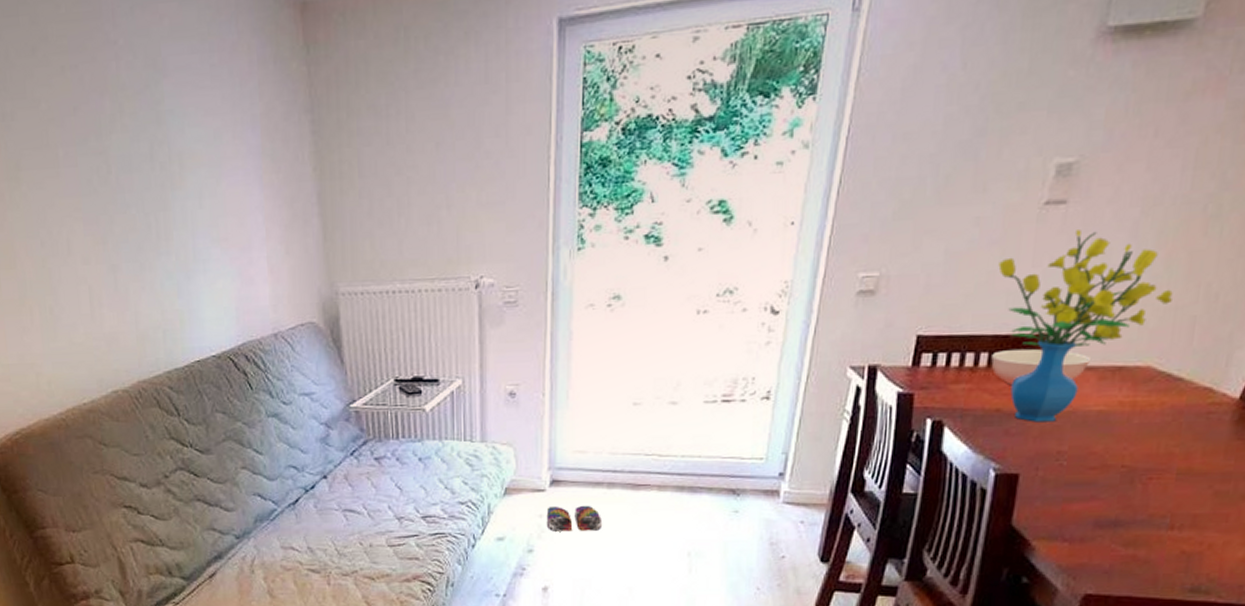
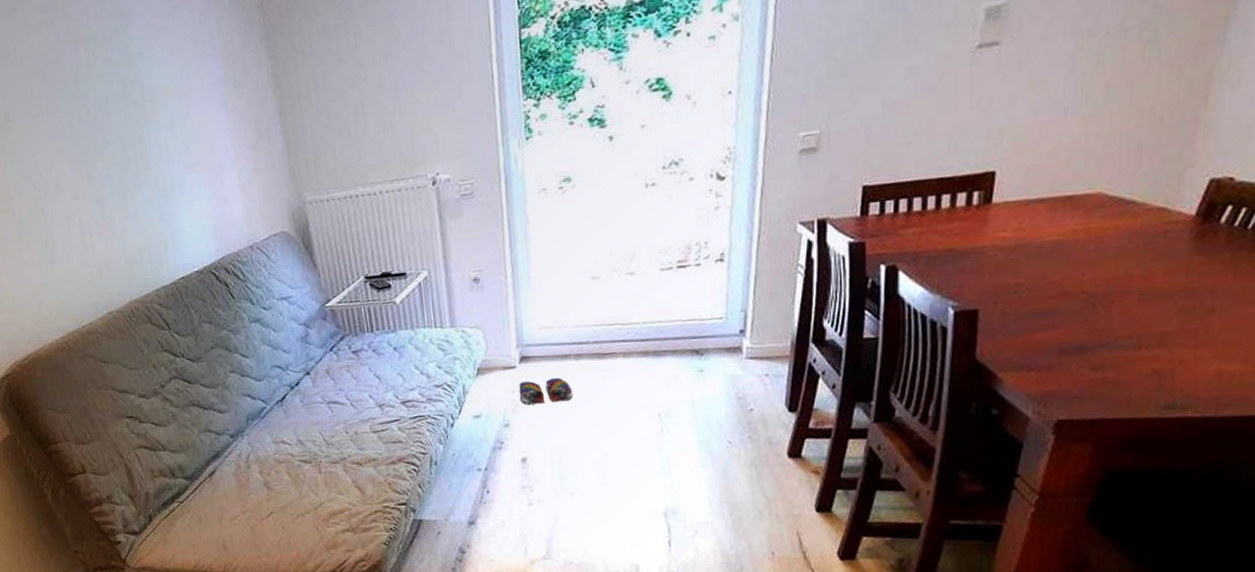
bowl: present [991,349,1092,386] -> none [939,186,1040,226]
bouquet: present [998,230,1173,422] -> none [937,68,1116,259]

